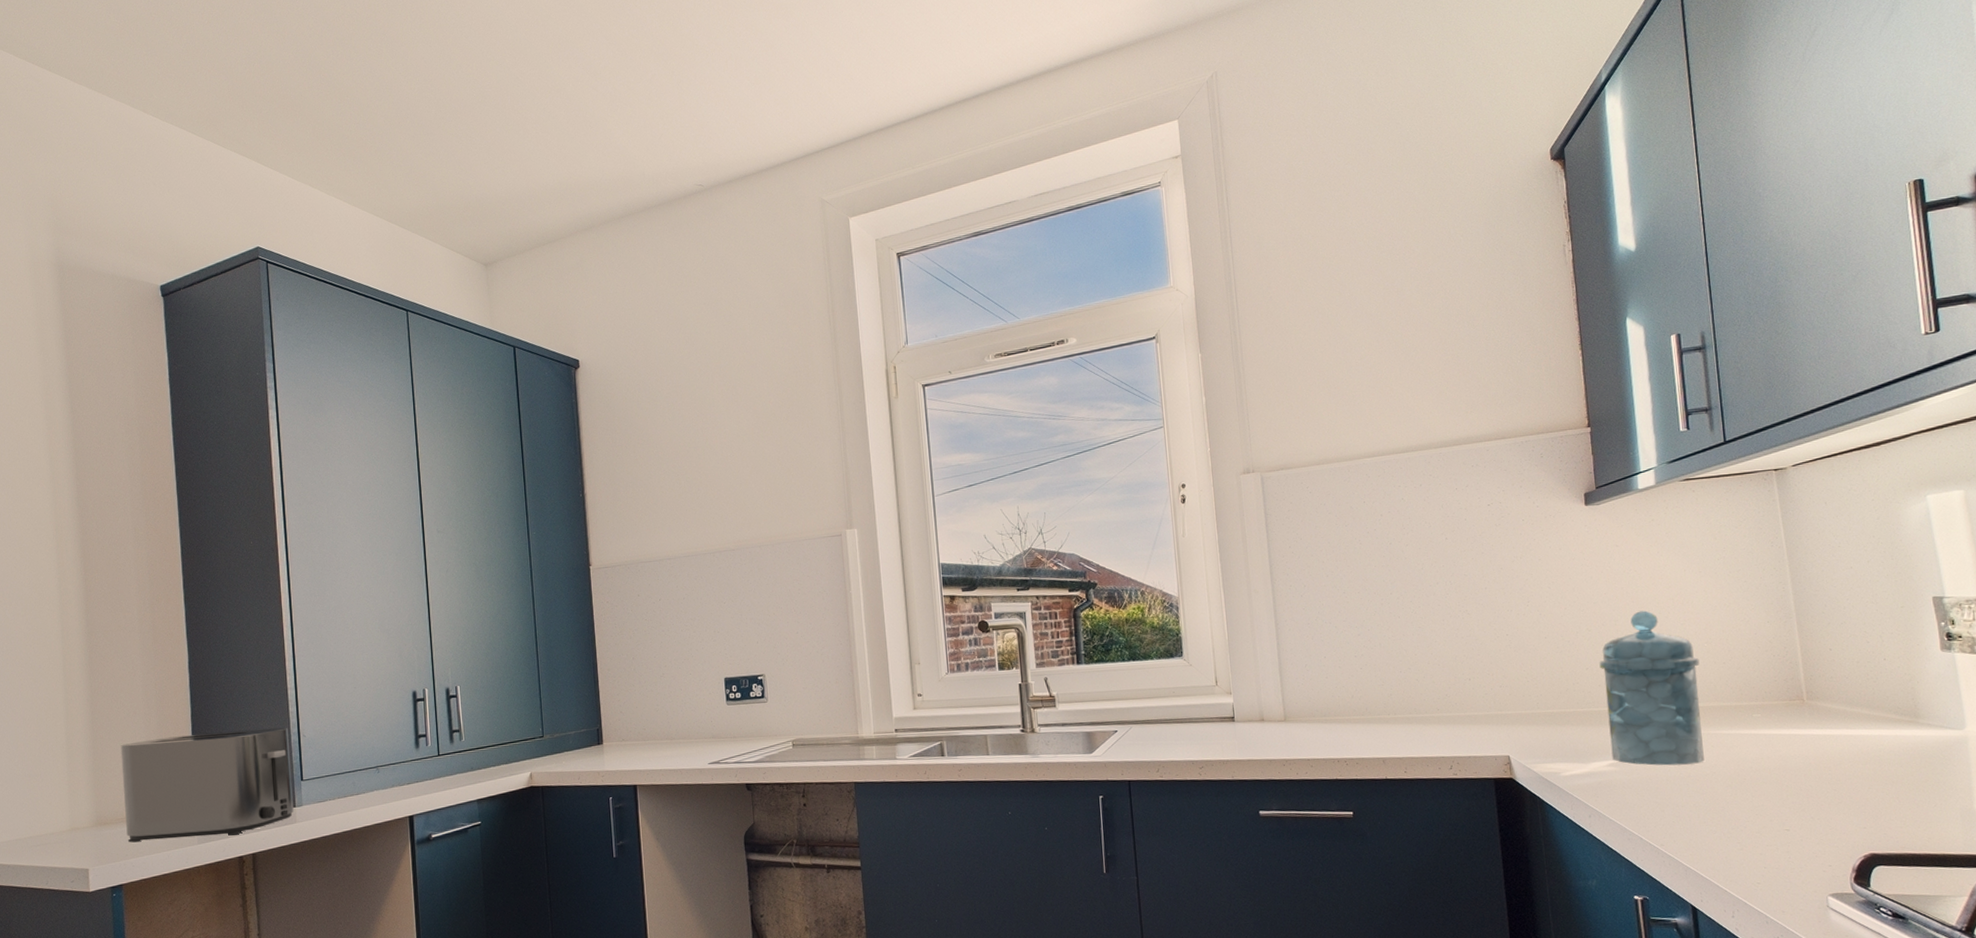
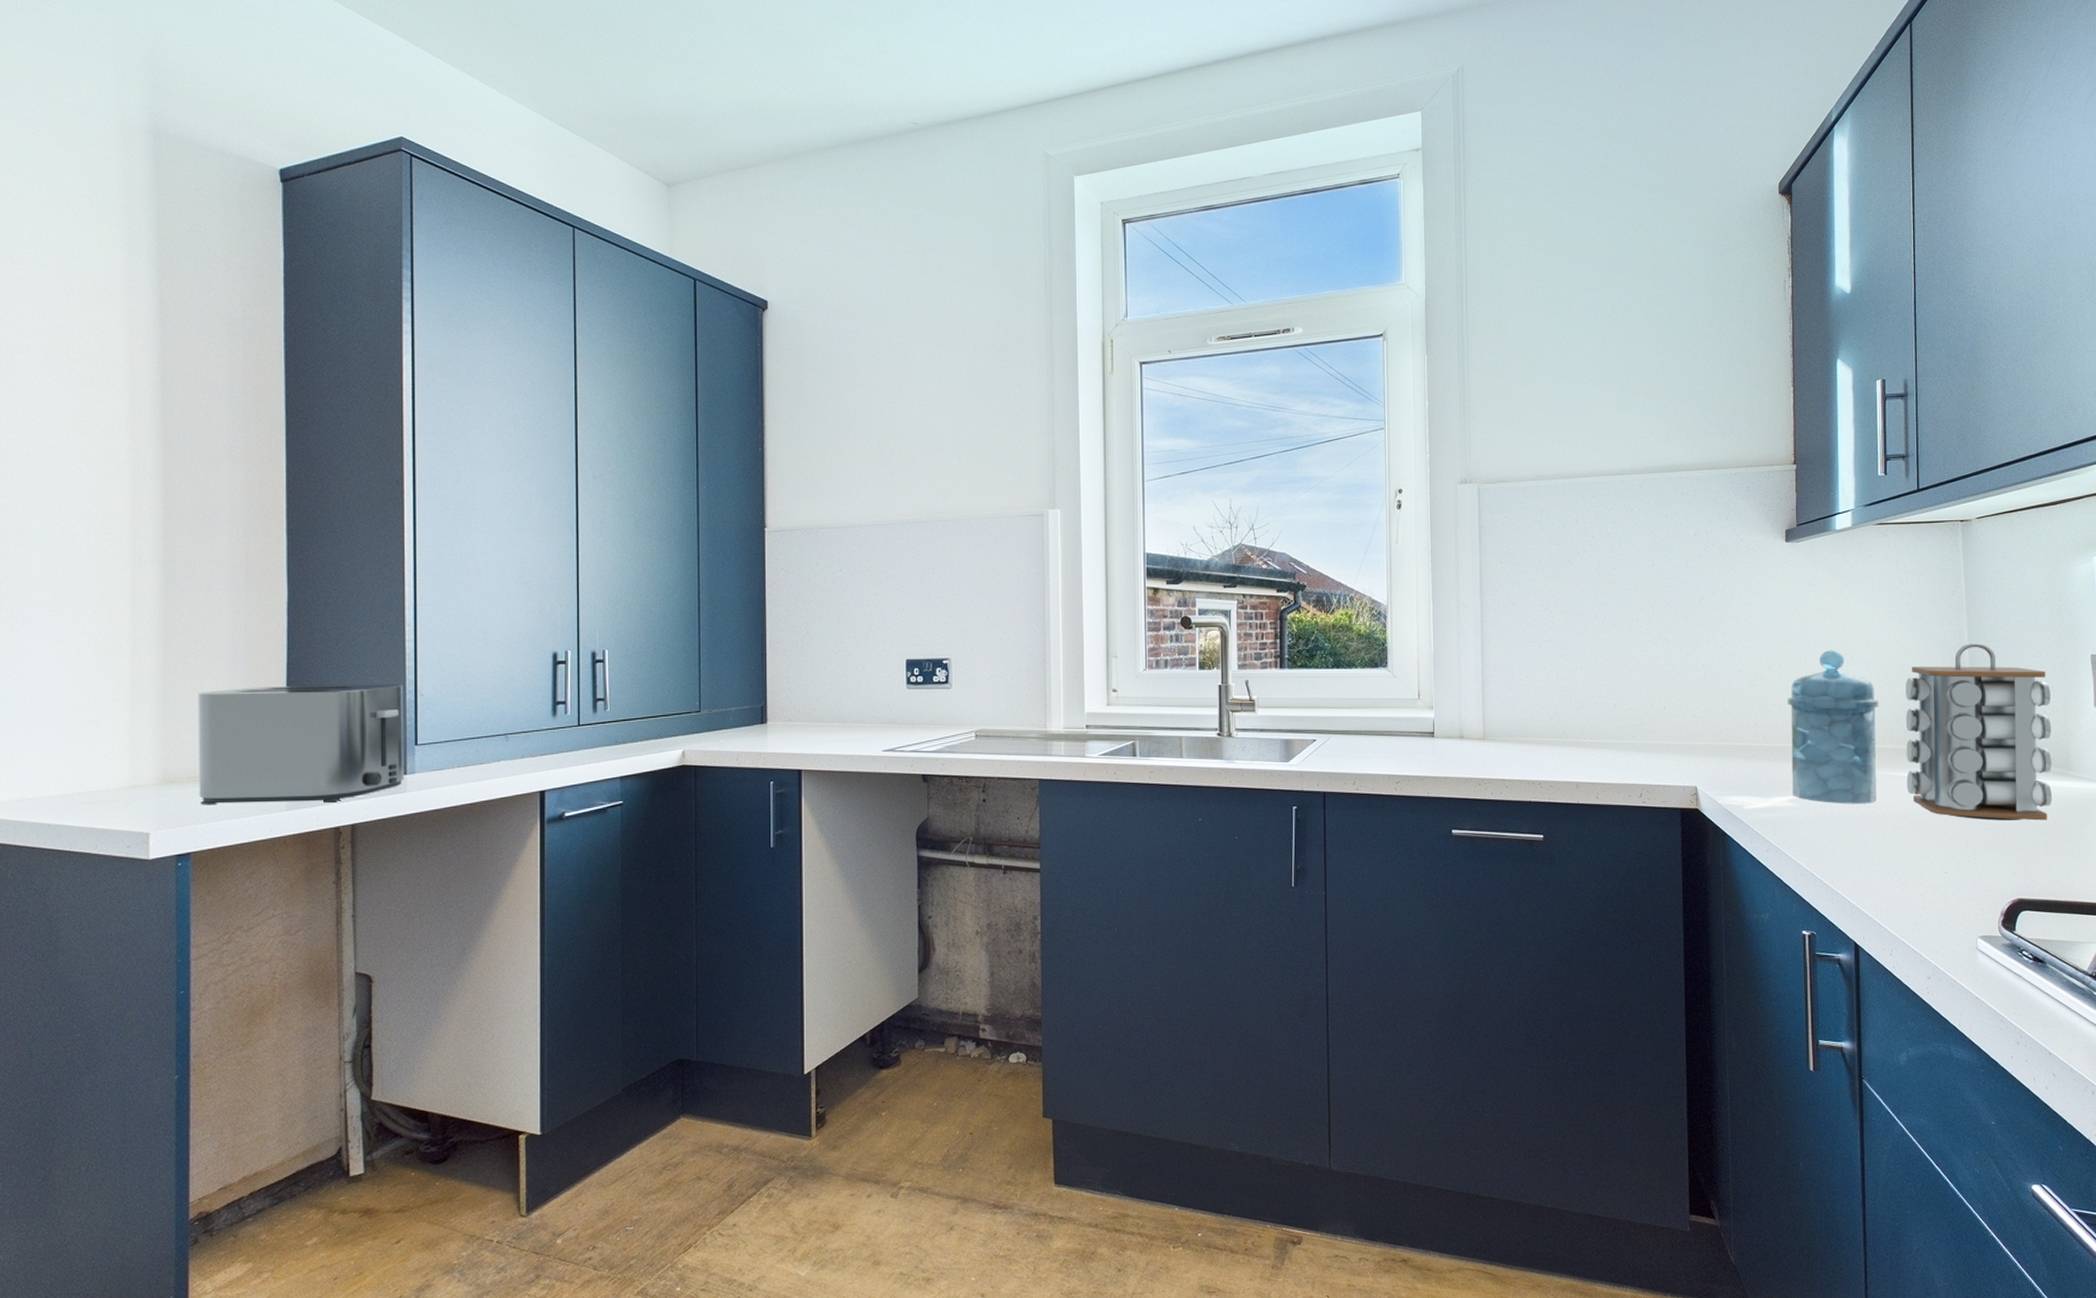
spice rack: none [1727,592,1901,775] -> present [1905,642,2052,821]

